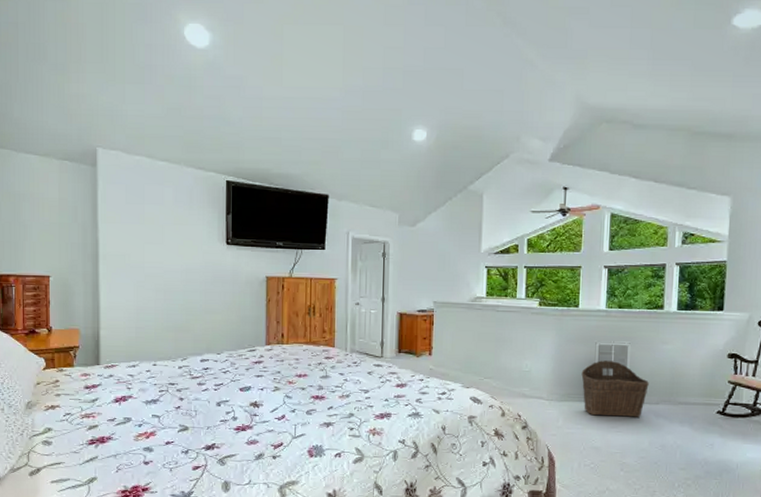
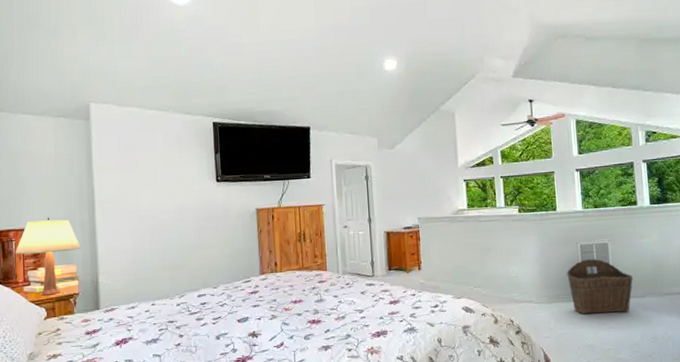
table lamp: none [14,265,83,346] -> present [15,217,81,296]
books: none [22,315,79,342] -> present [23,263,79,293]

